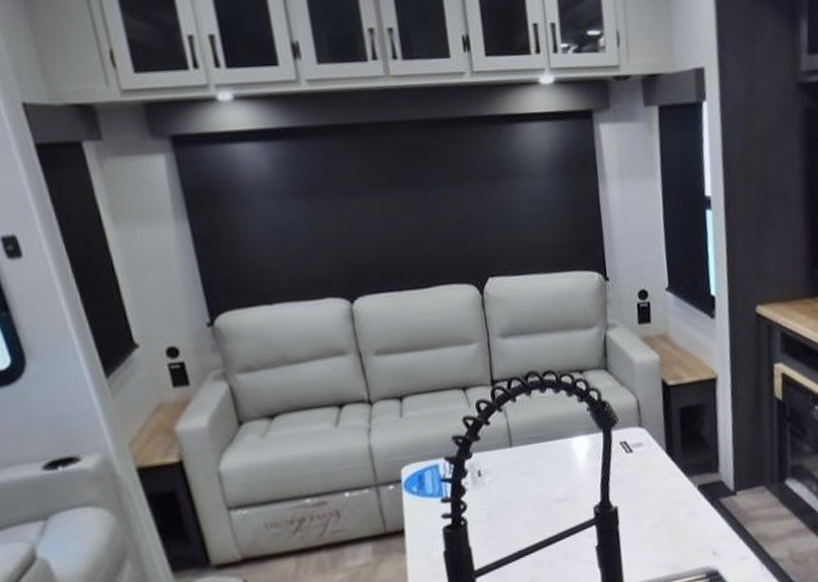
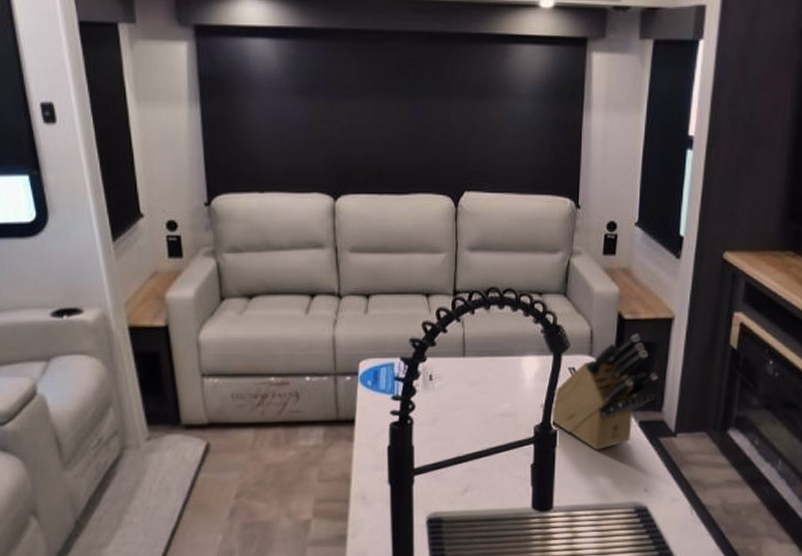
knife block: none [597,398,710,522] -> present [540,334,658,450]

